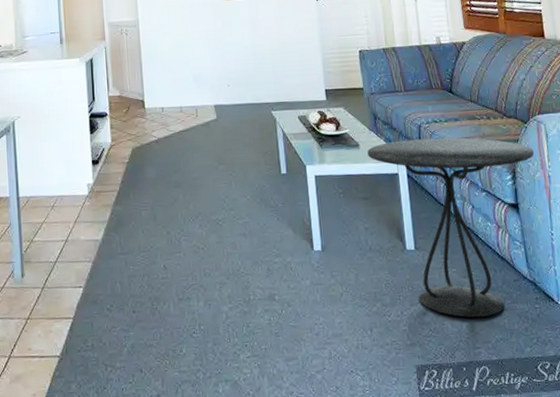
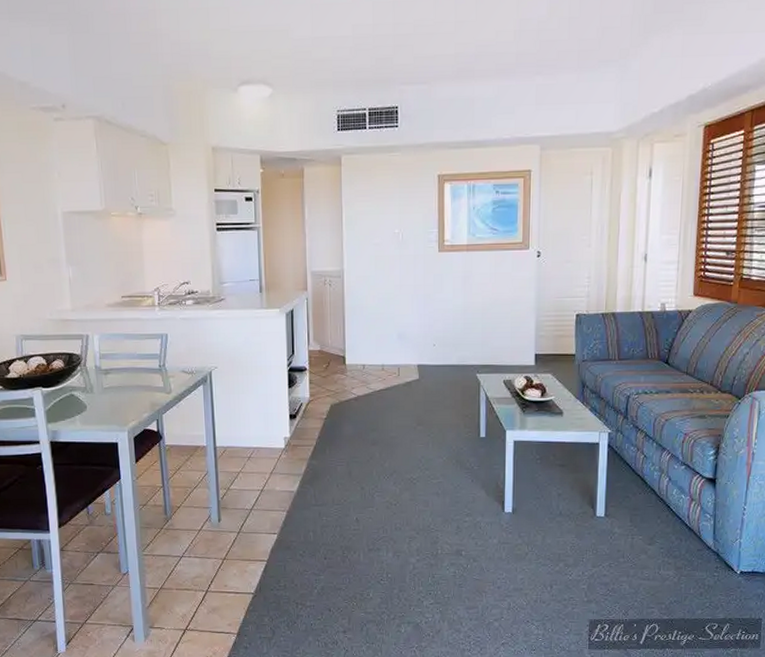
side table: present [367,137,534,318] -> none [571,409,742,581]

